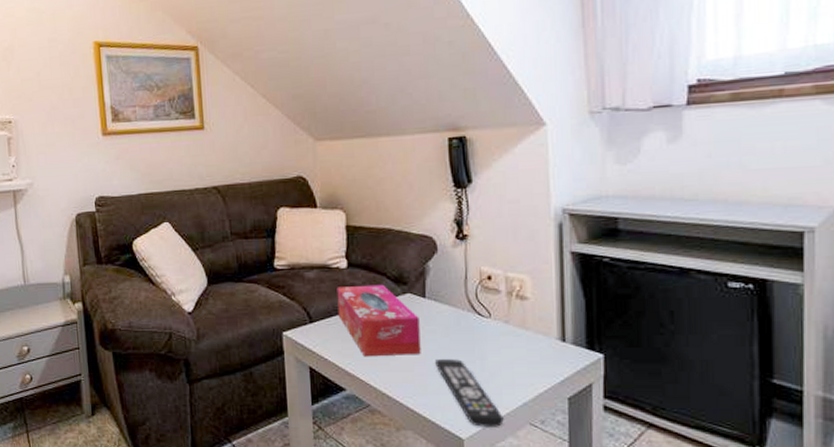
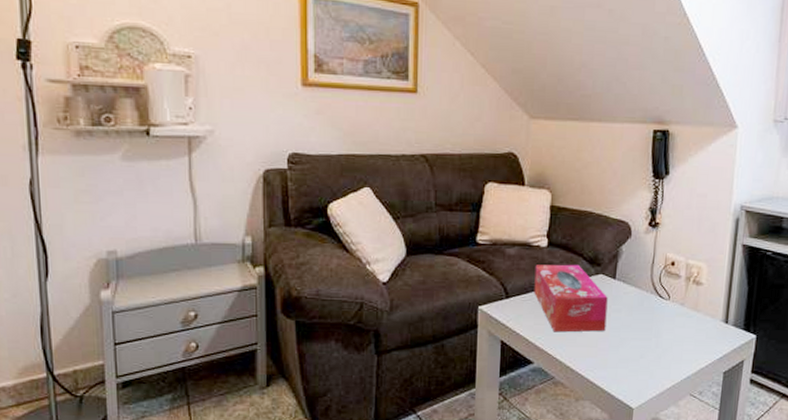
remote control: present [435,359,504,427] -> none [617,336,669,398]

